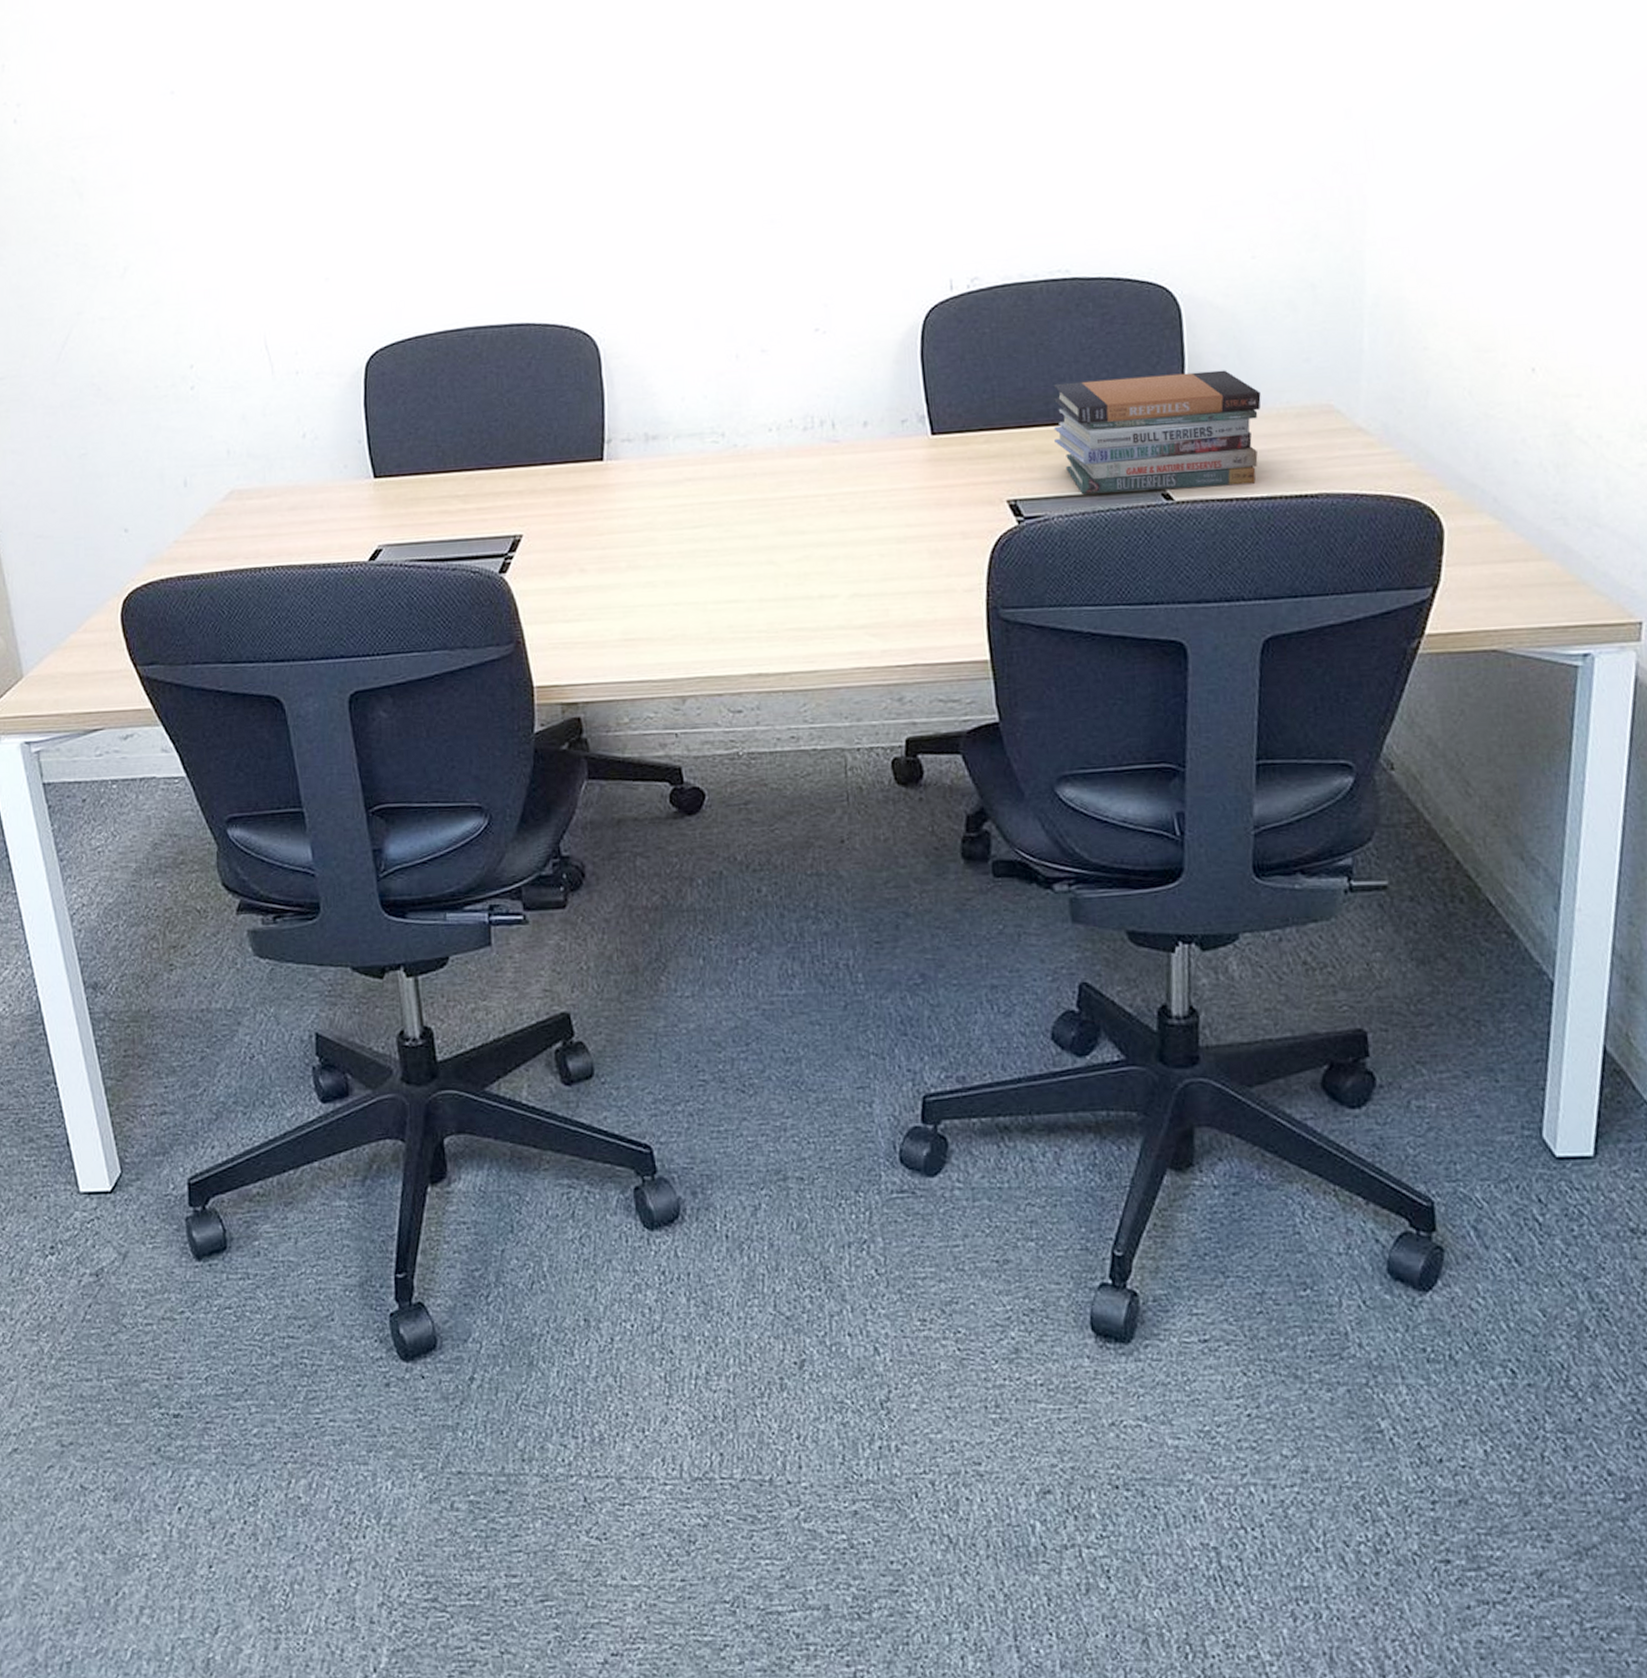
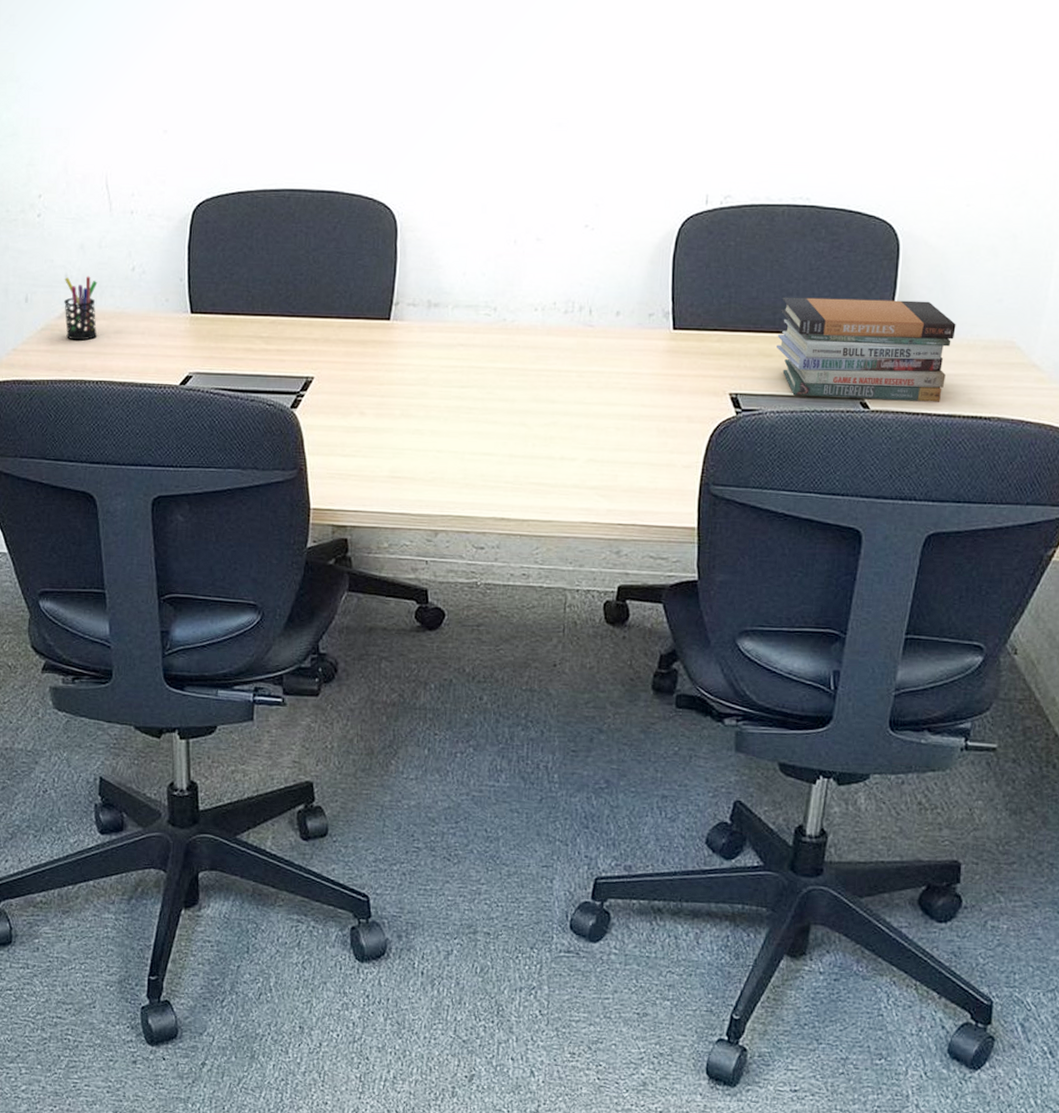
pen holder: none [226,449,270,524] -> present [64,276,98,341]

